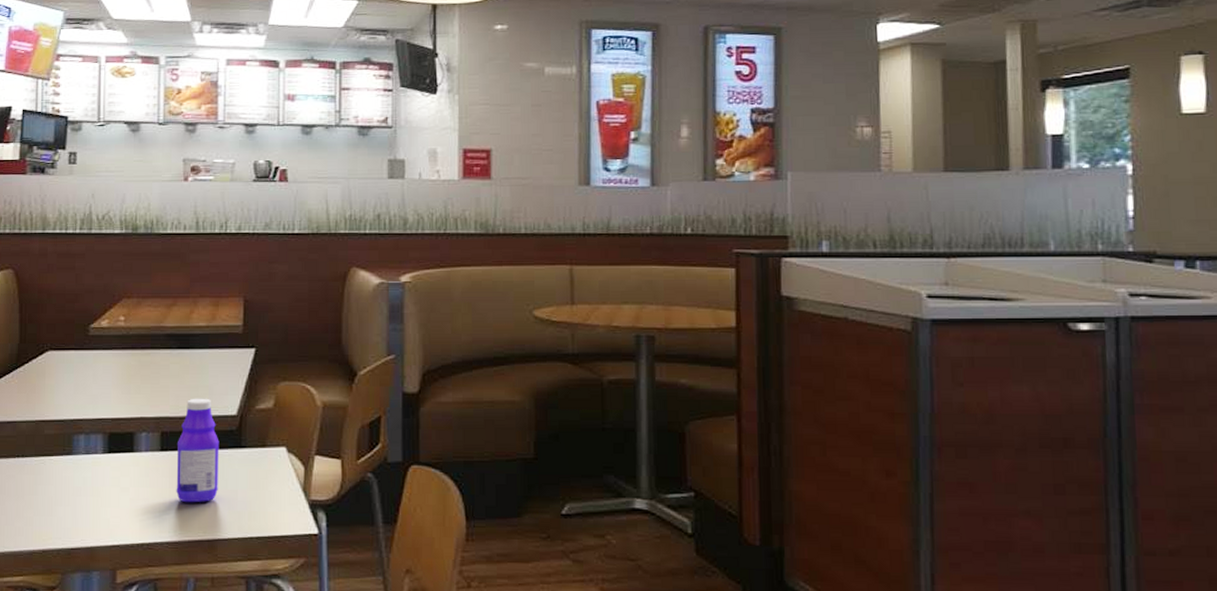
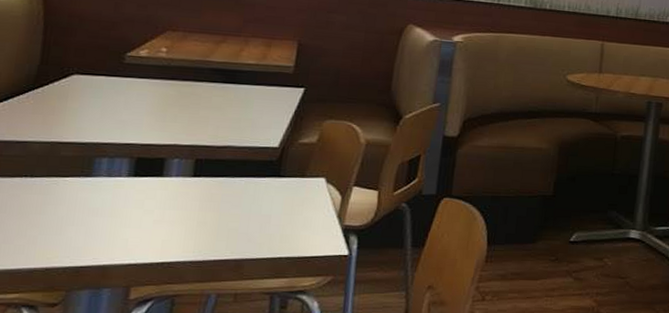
bottle: present [176,398,219,503] -> none [205,129,258,226]

